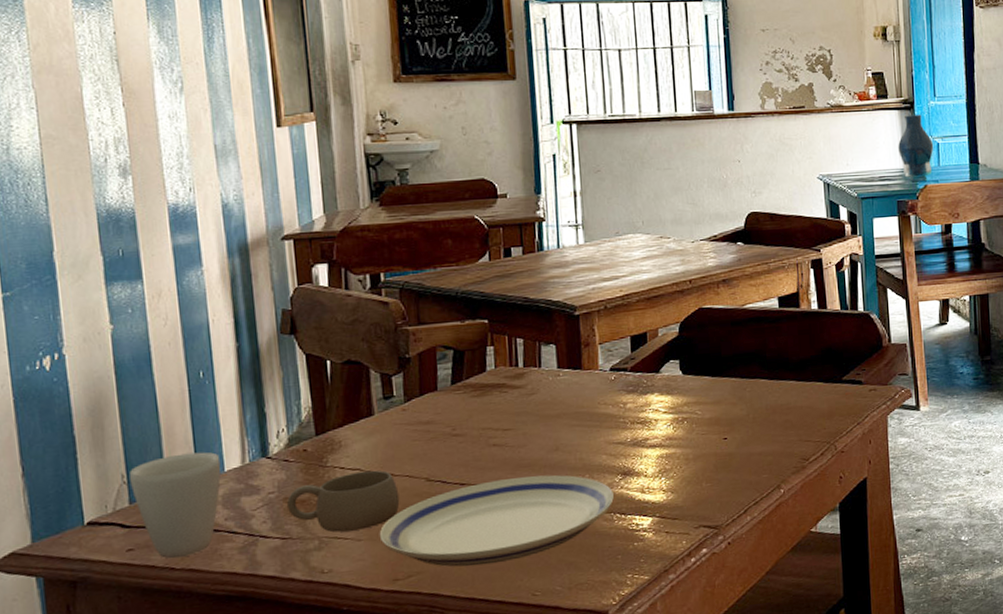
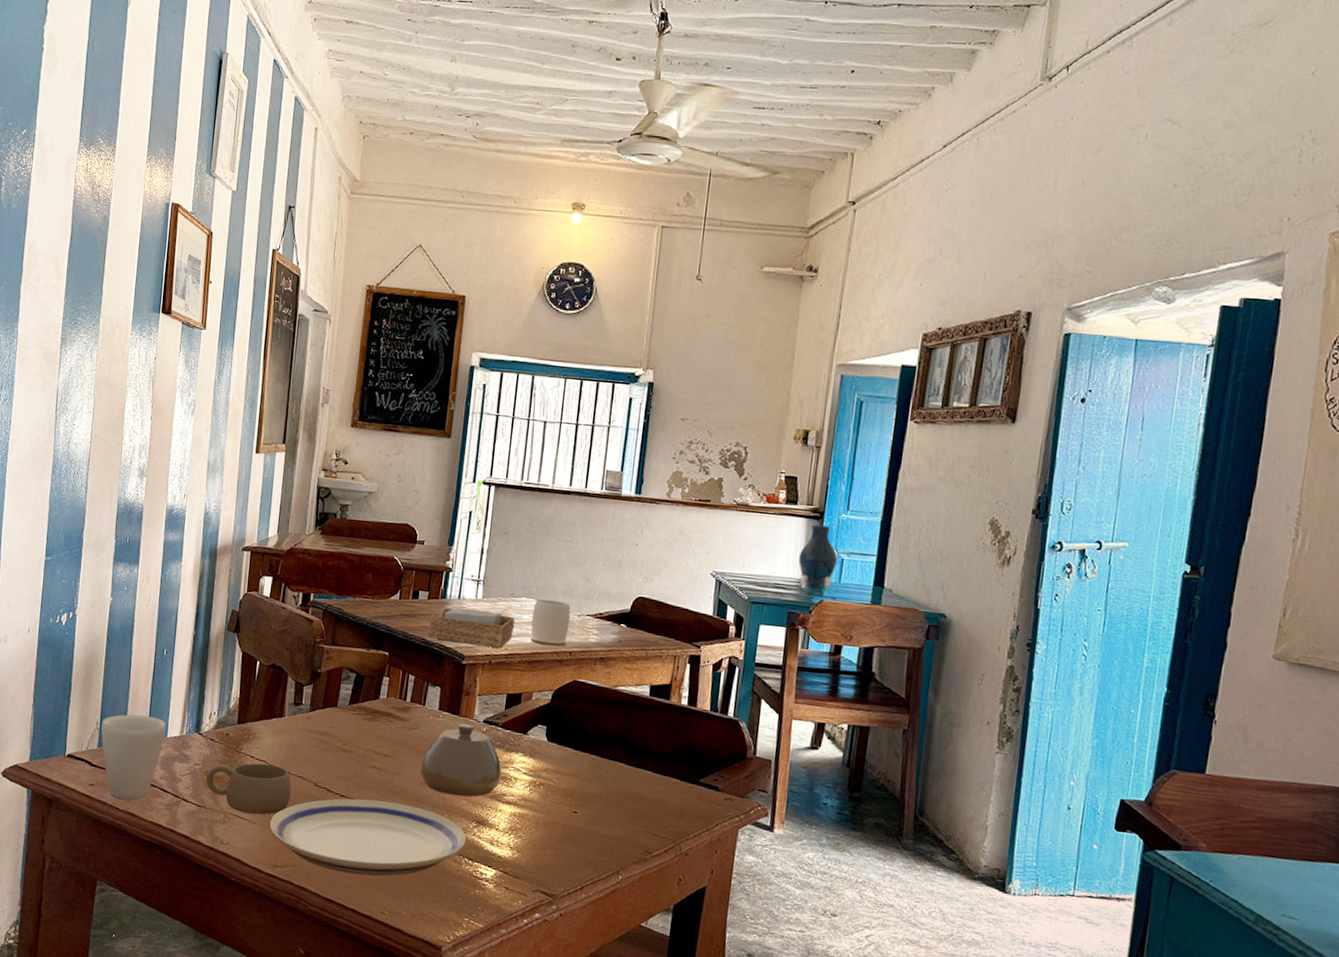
napkin holder: none [529,255,626,295] -> present [428,607,515,648]
sugar bowl: none [548,375,641,454] -> present [420,723,502,797]
mug: none [642,230,685,279] -> present [530,599,571,647]

